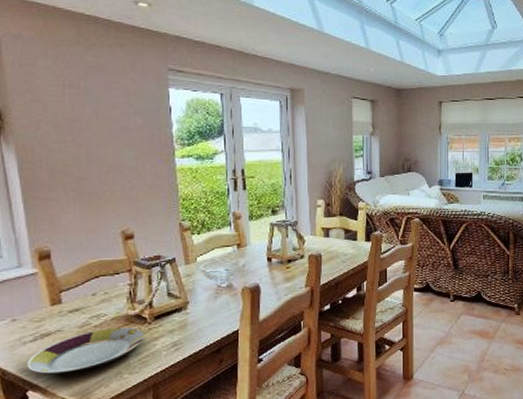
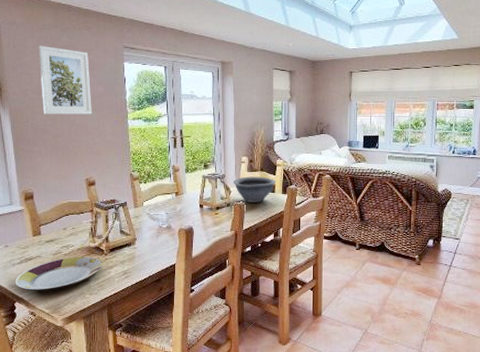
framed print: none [54,65,128,152] -> present [38,45,92,114]
bowl: none [307,222,357,253] -> present [233,176,275,203]

